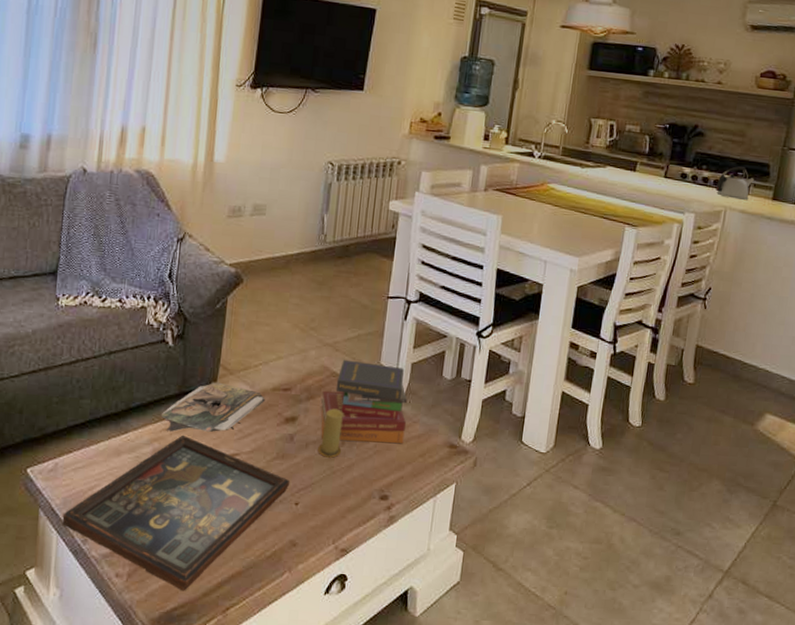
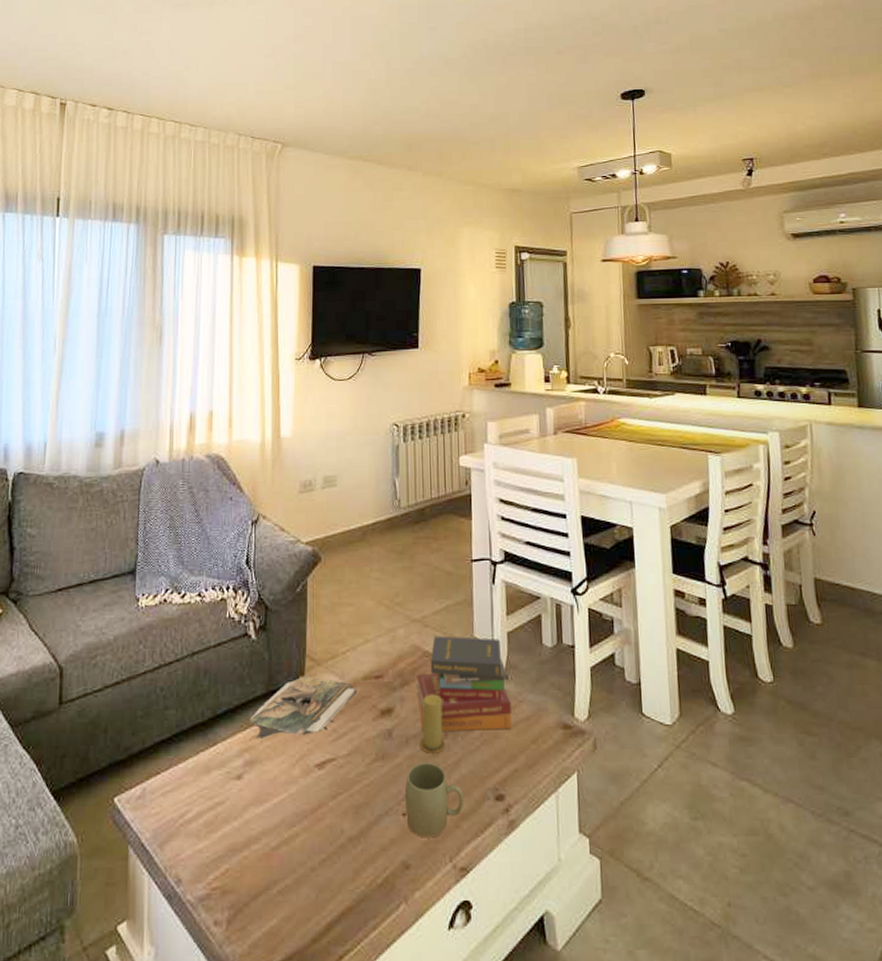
decorative tray: present [62,435,291,591] -> none [153,741,394,938]
mug: none [298,464,353,524] -> present [404,763,465,838]
kettle: present [716,166,755,200] -> none [794,376,834,411]

